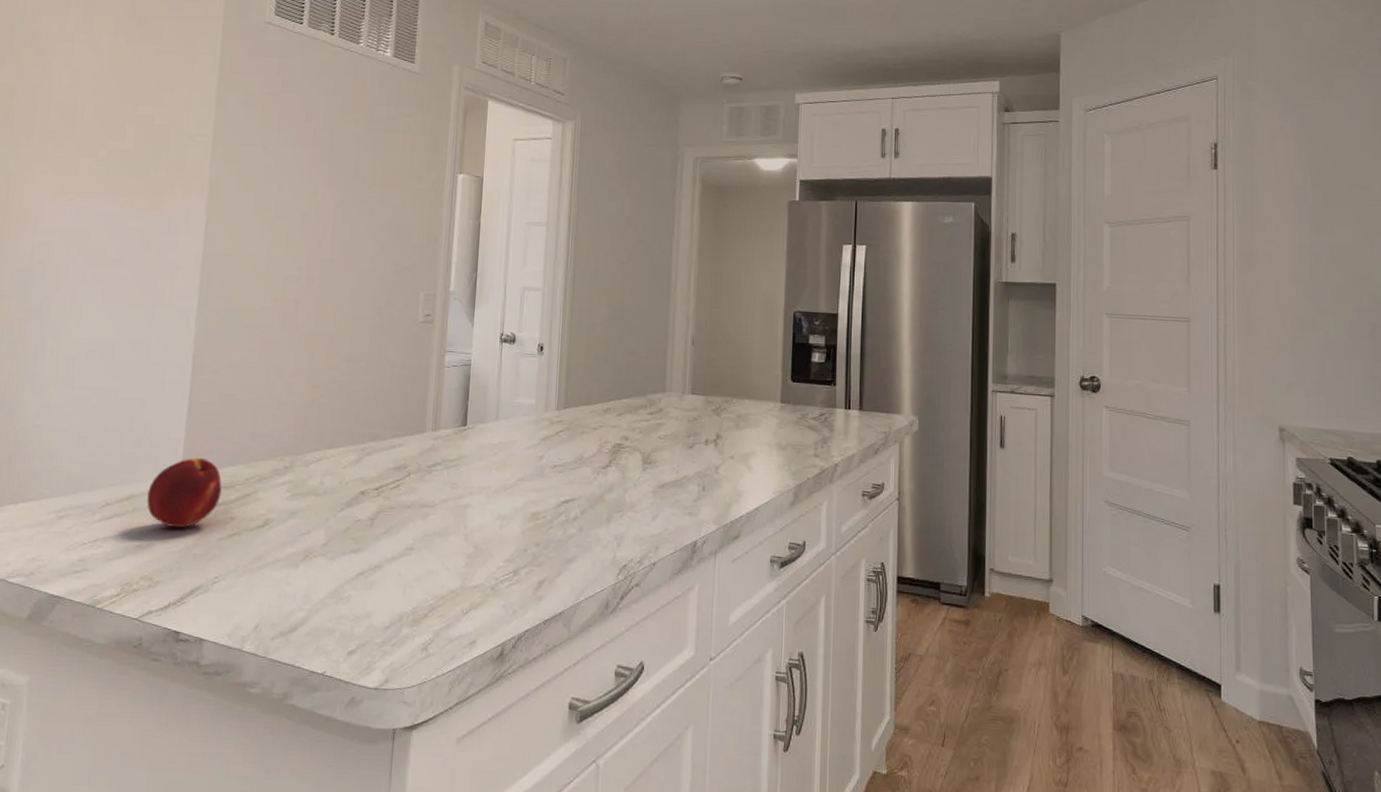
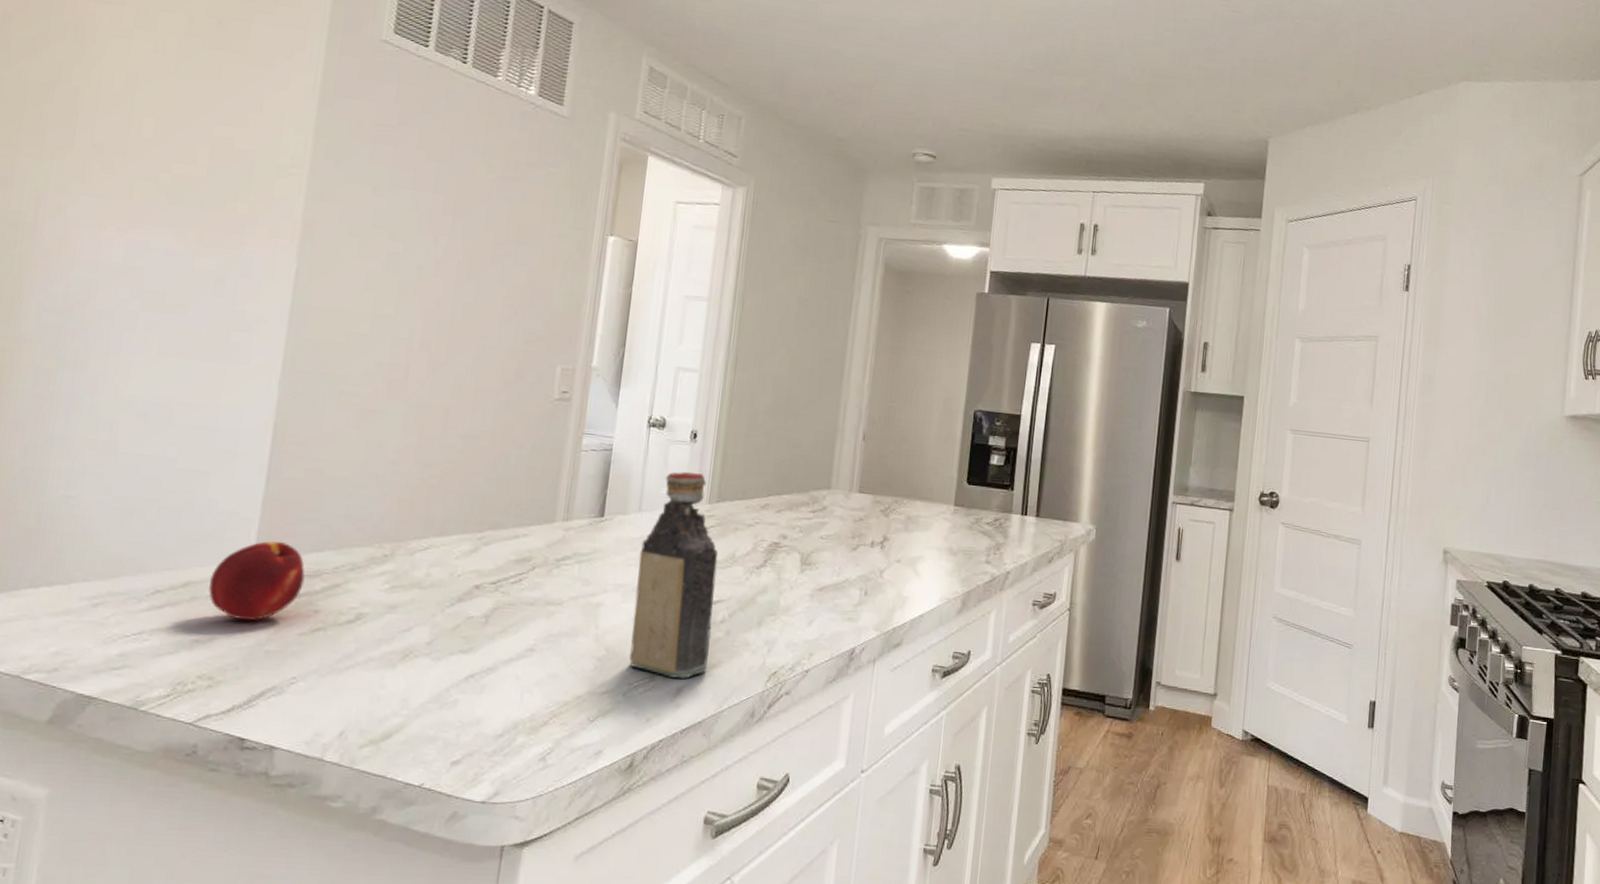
bottle: none [494,382,568,573] -> present [629,471,719,679]

